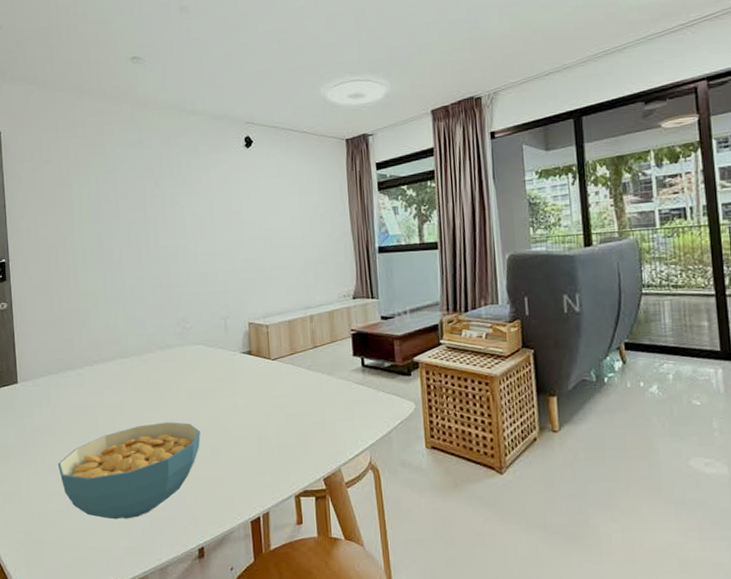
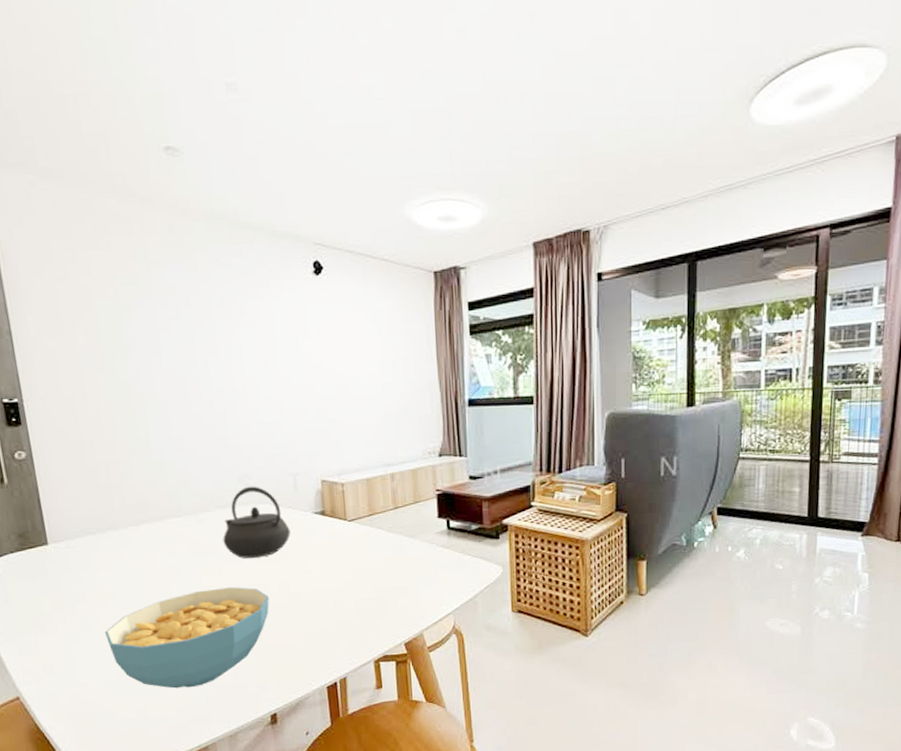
kettle: none [162,329,221,395] -> present [222,486,291,558]

